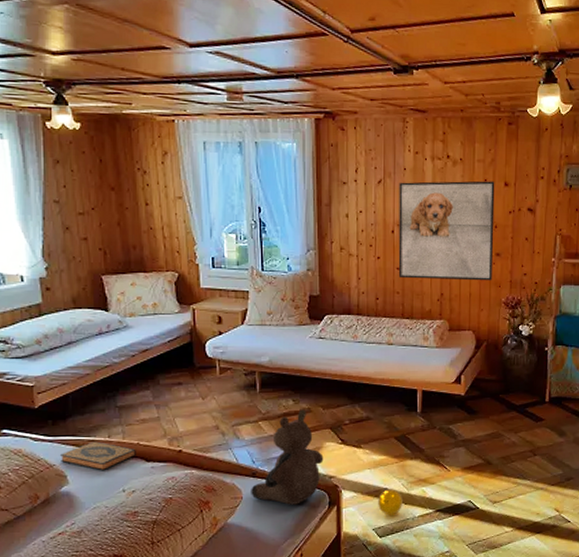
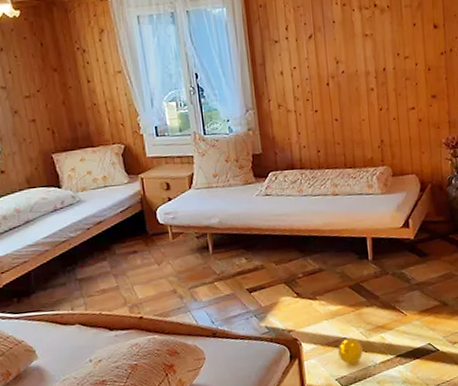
hardback book: present [61,441,136,471] -> none [28,315,99,344]
teddy bear: present [251,409,324,505] -> none [212,266,281,362]
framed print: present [398,181,495,281] -> none [329,25,430,129]

